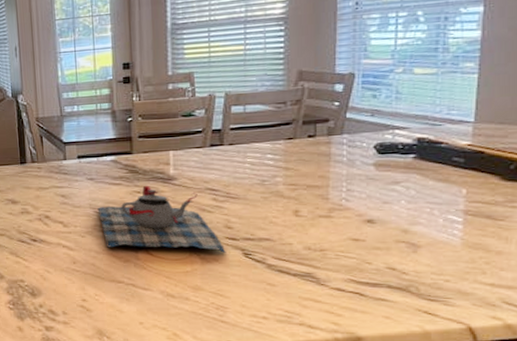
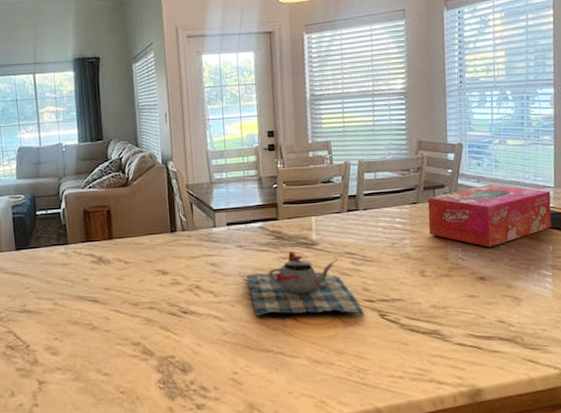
tissue box: none [306,118,469,188] -> present [428,184,552,248]

